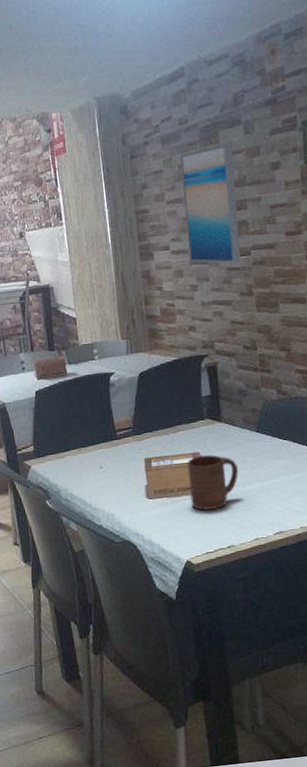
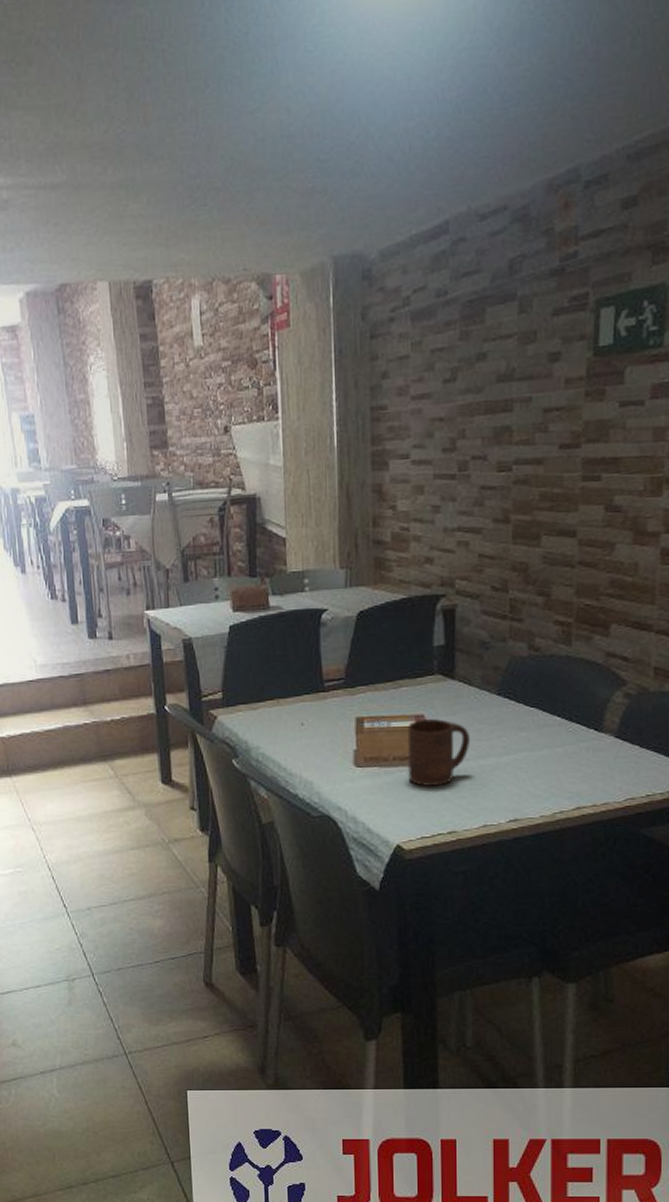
wall art: present [180,143,241,264] -> none [433,325,501,480]

